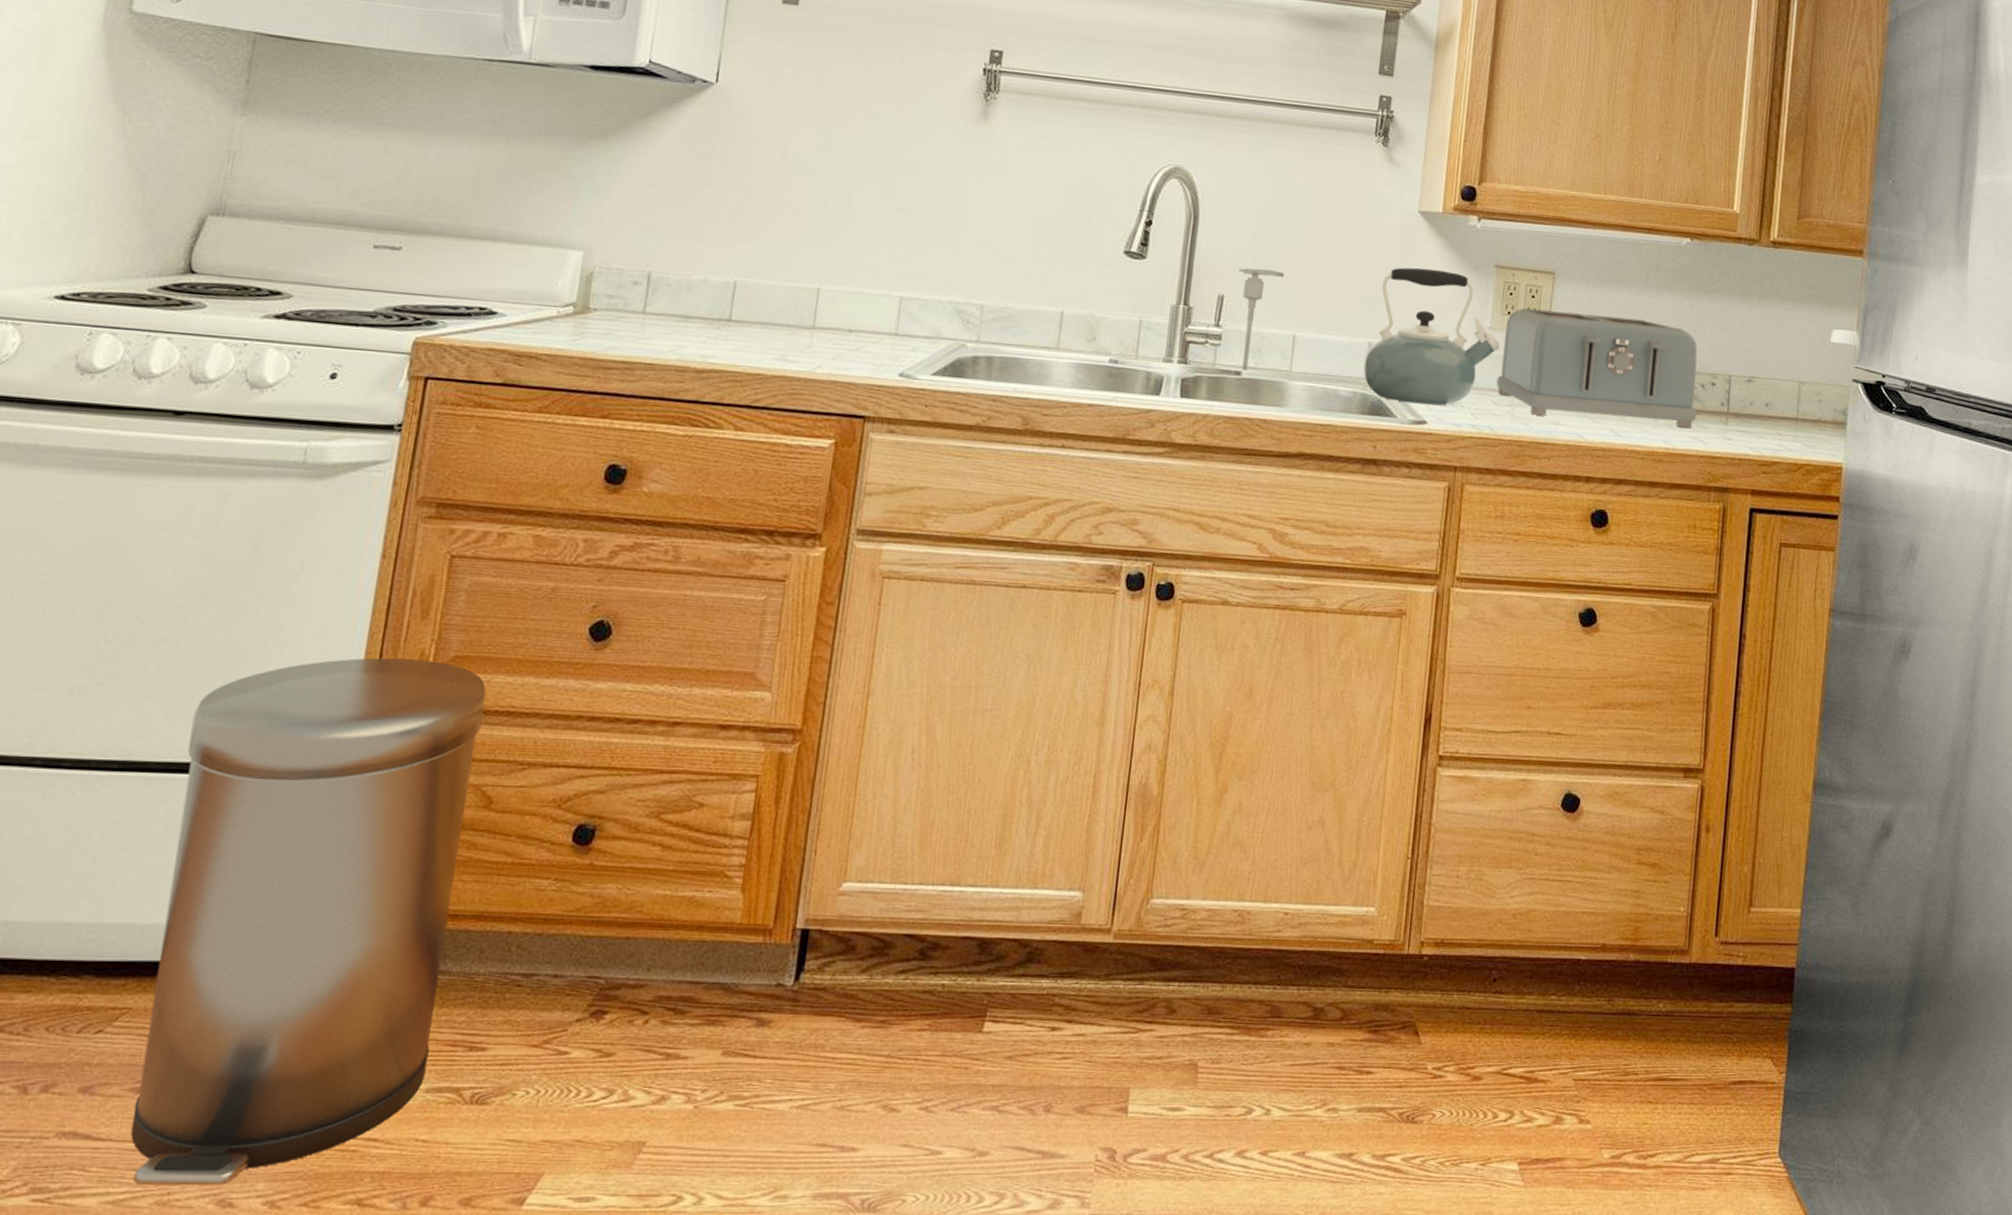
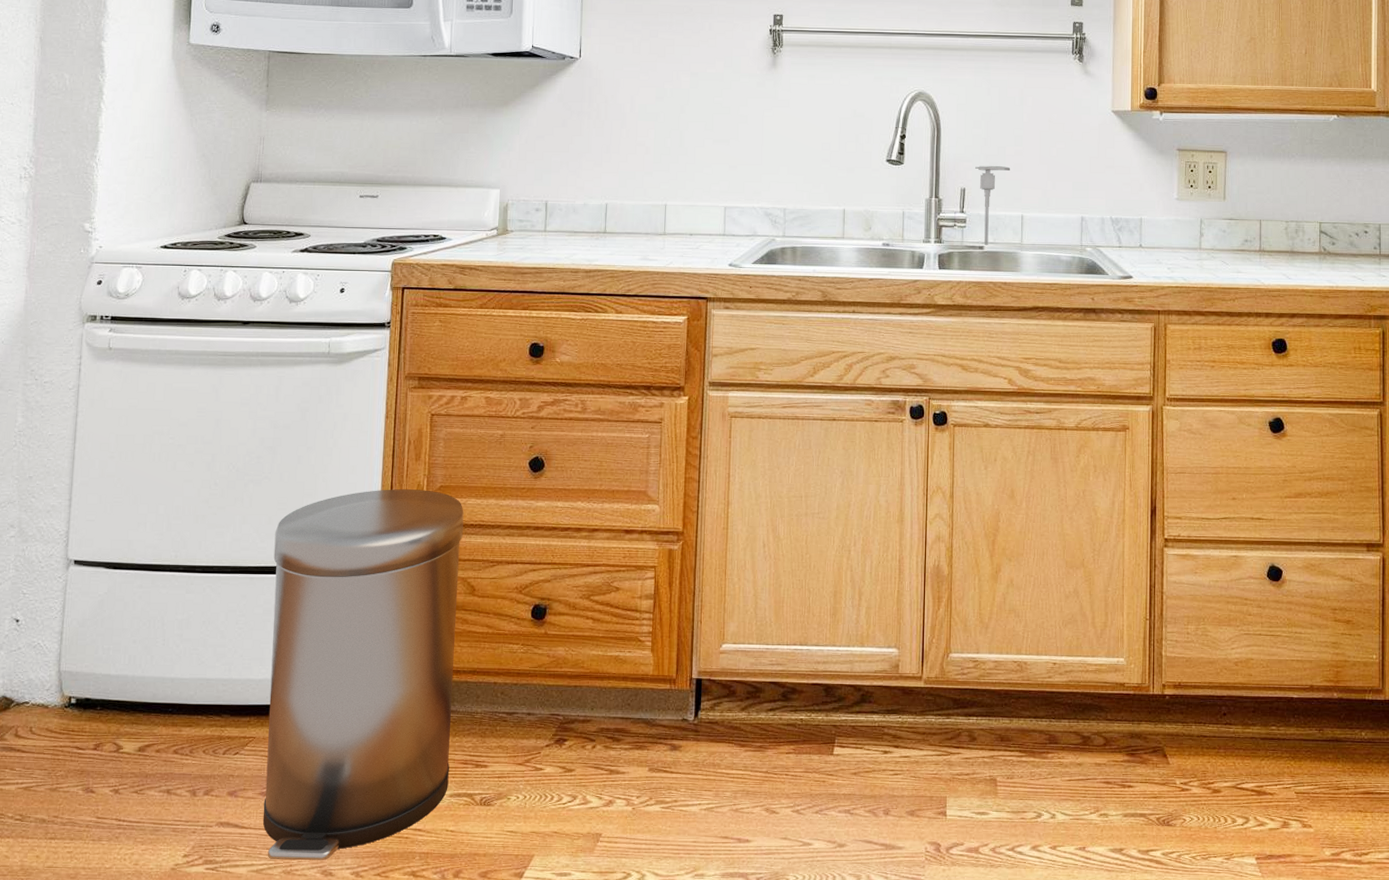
kettle: present [1363,267,1499,405] -> none [1079,155,1186,263]
toaster: present [1497,308,1698,428] -> none [1186,181,1354,269]

